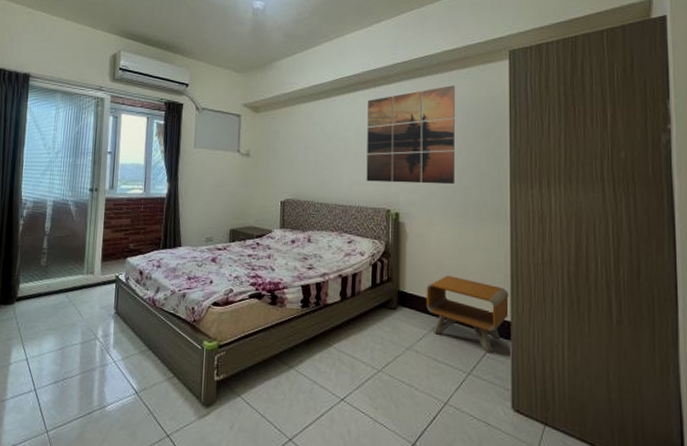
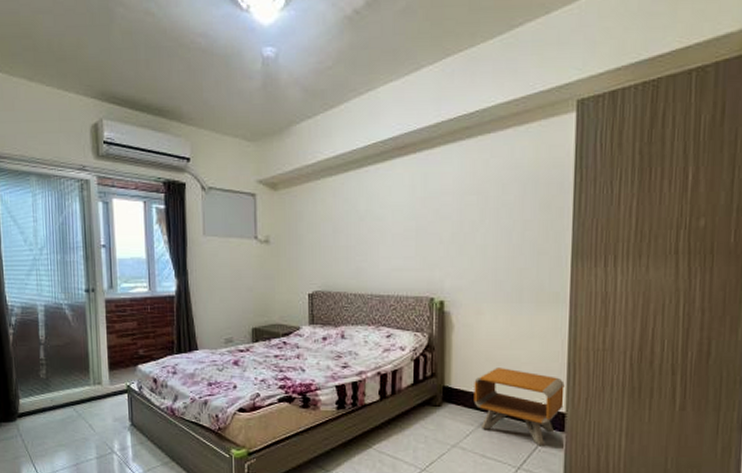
wall art: present [366,85,456,185] -> none [406,147,511,267]

